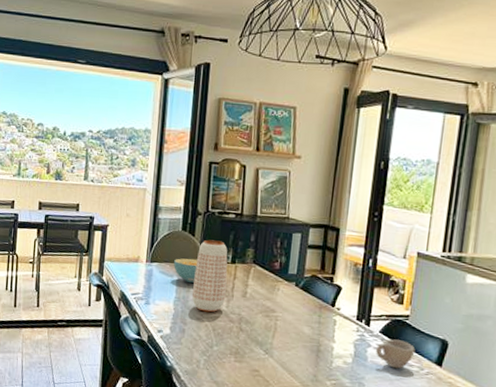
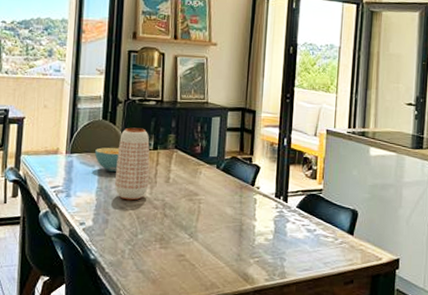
cup: present [376,339,416,369] -> none [294,213,330,241]

